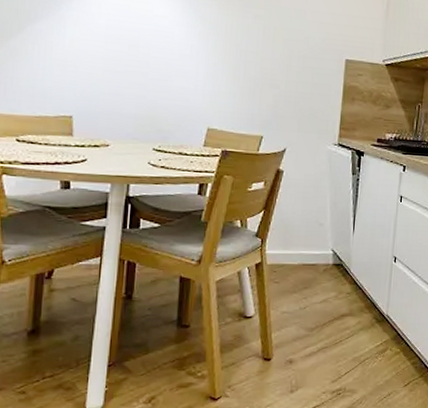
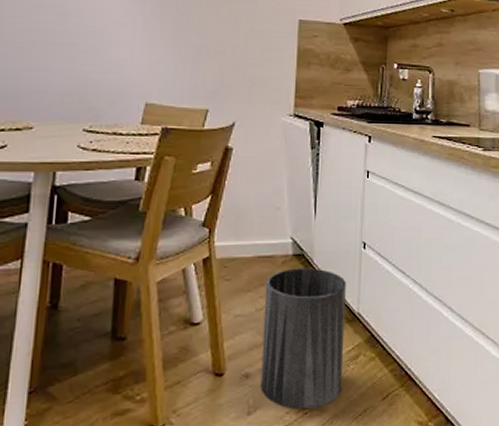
trash can: none [302,275,378,391] -> present [260,268,346,410]

